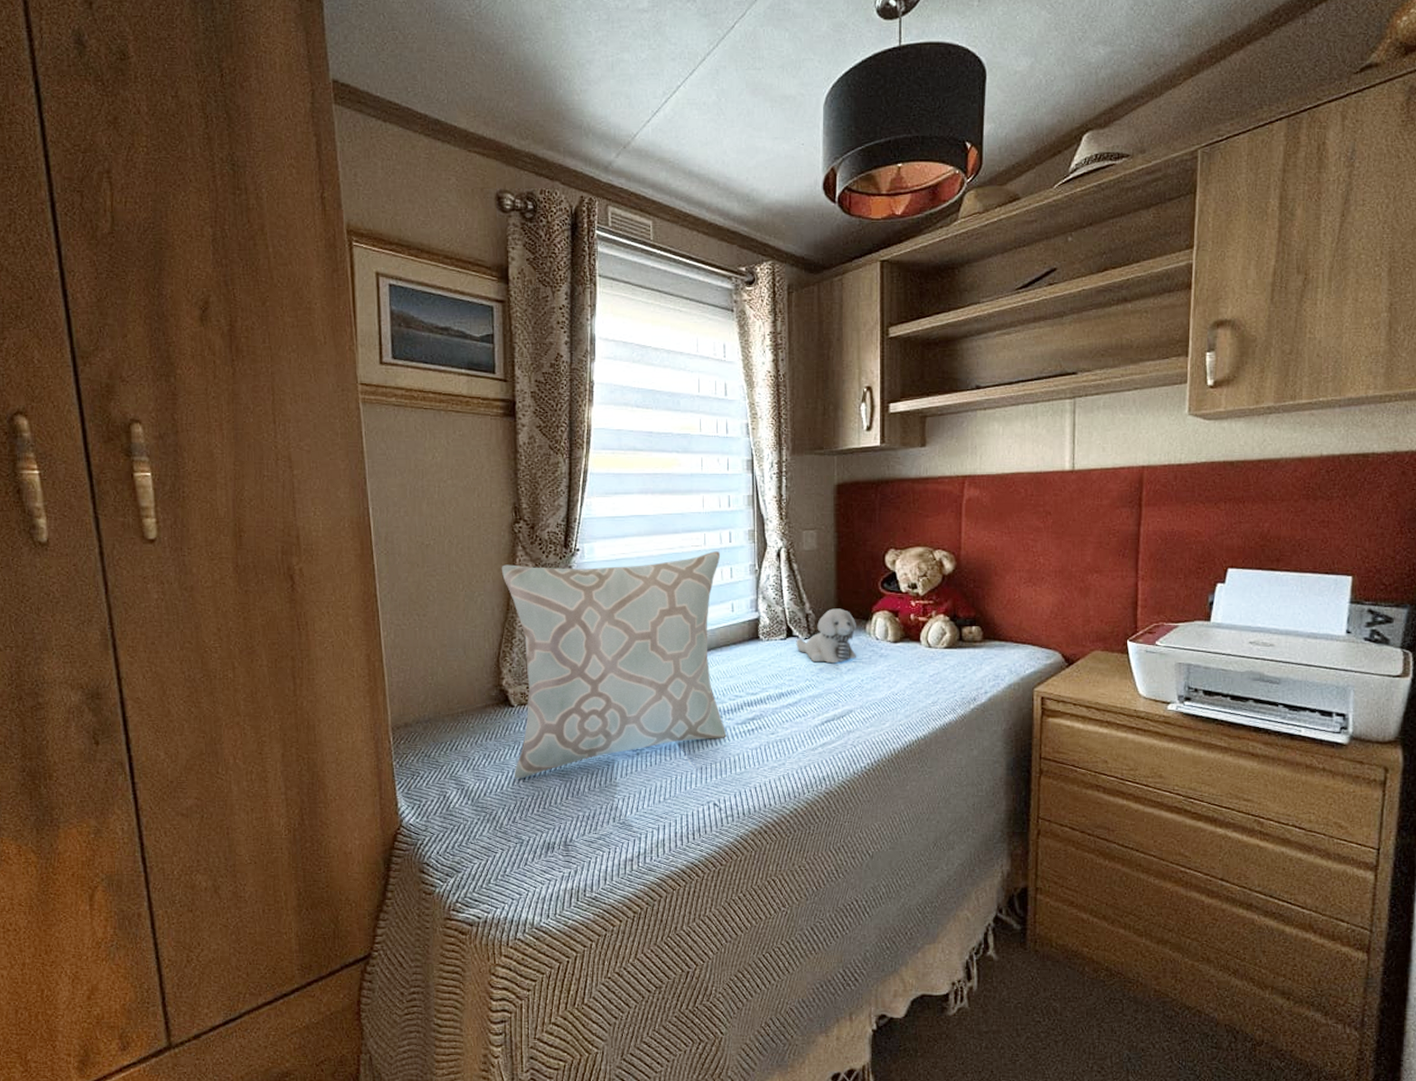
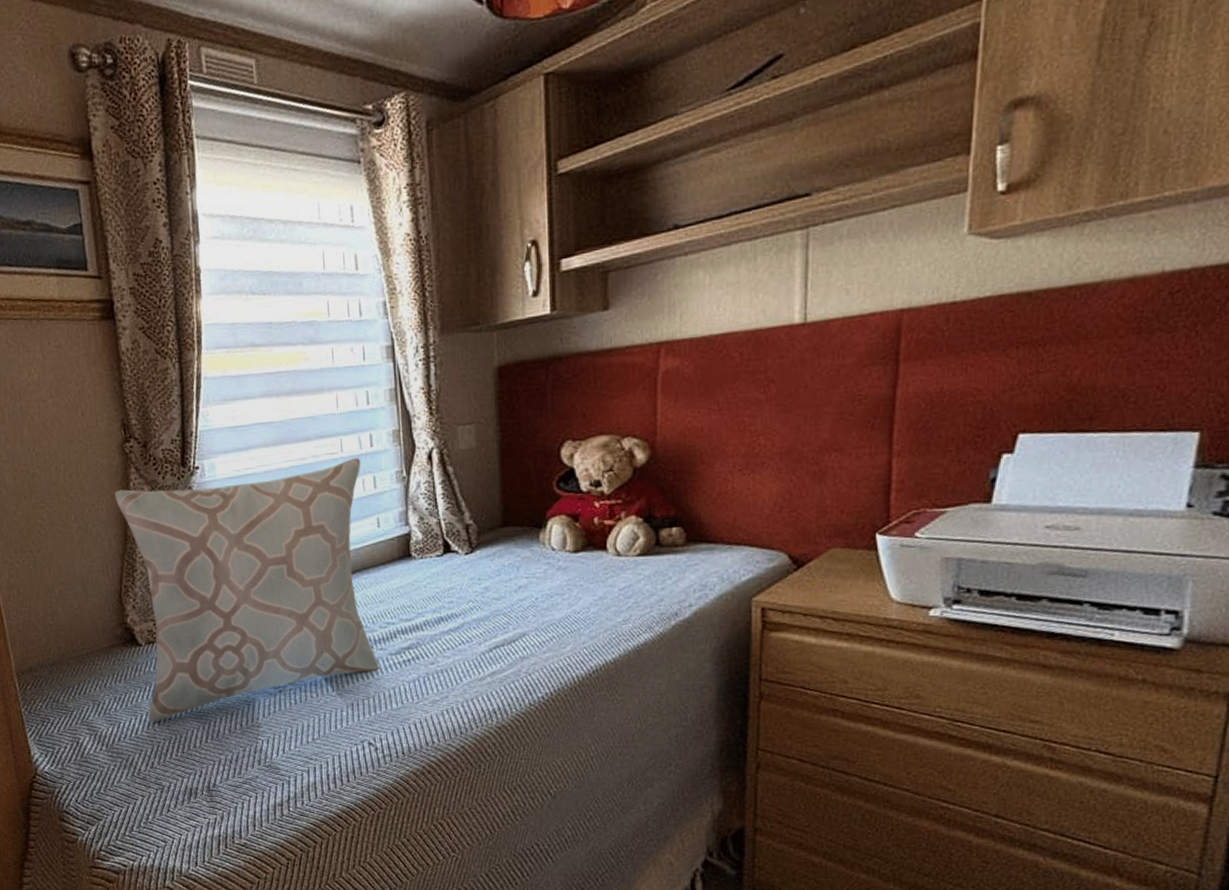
plush toy: present [796,608,857,664] -> none [455,515,529,581]

